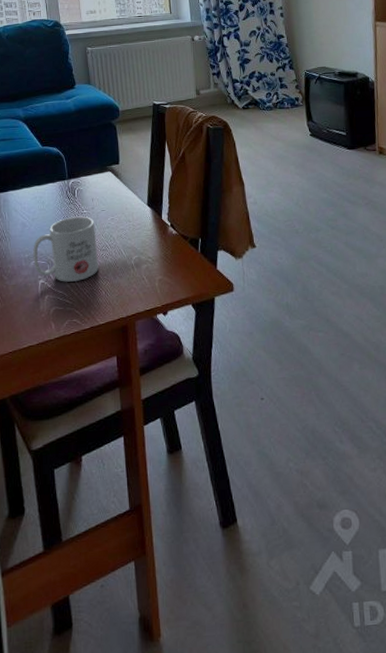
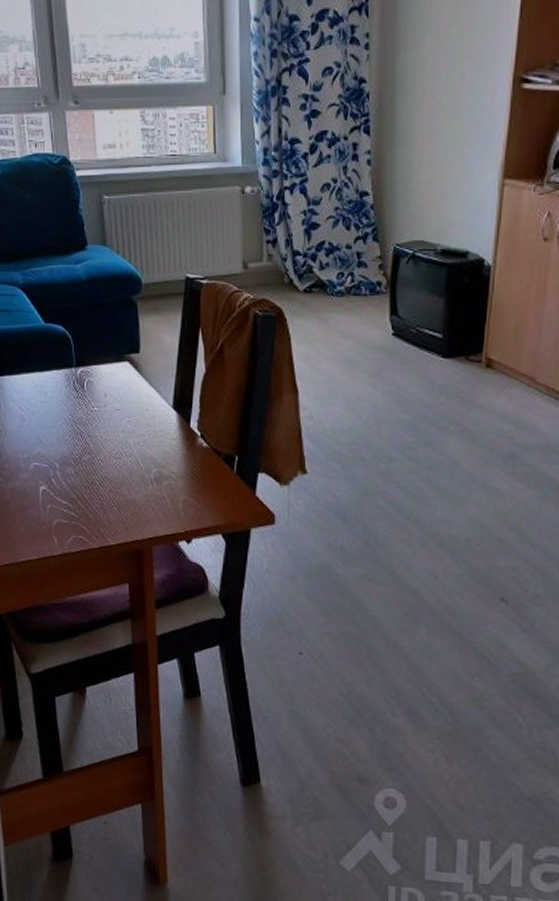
mug: present [33,216,98,282] -> none [33,414,110,492]

